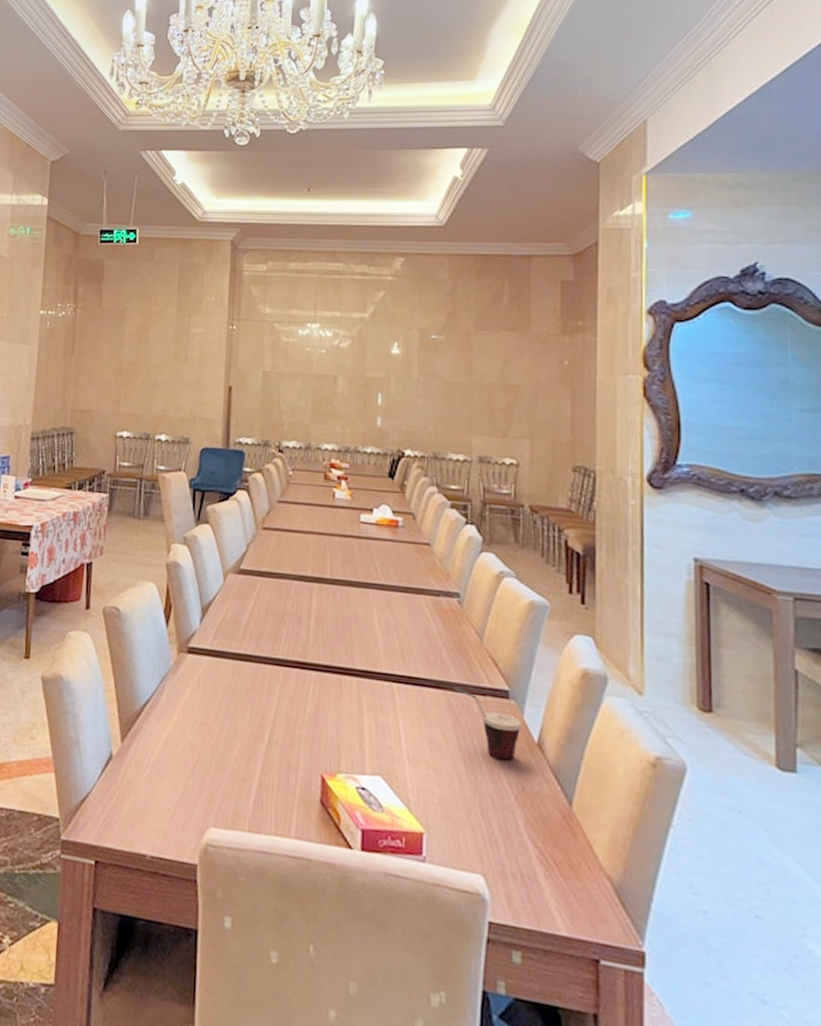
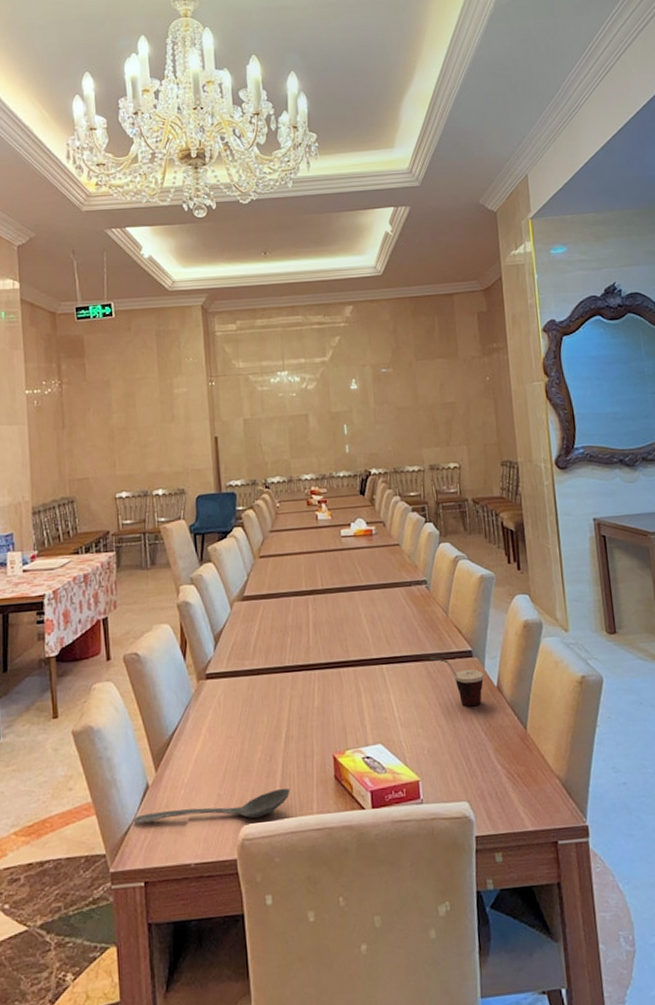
stirrer: none [91,785,267,826] -> present [133,788,290,825]

